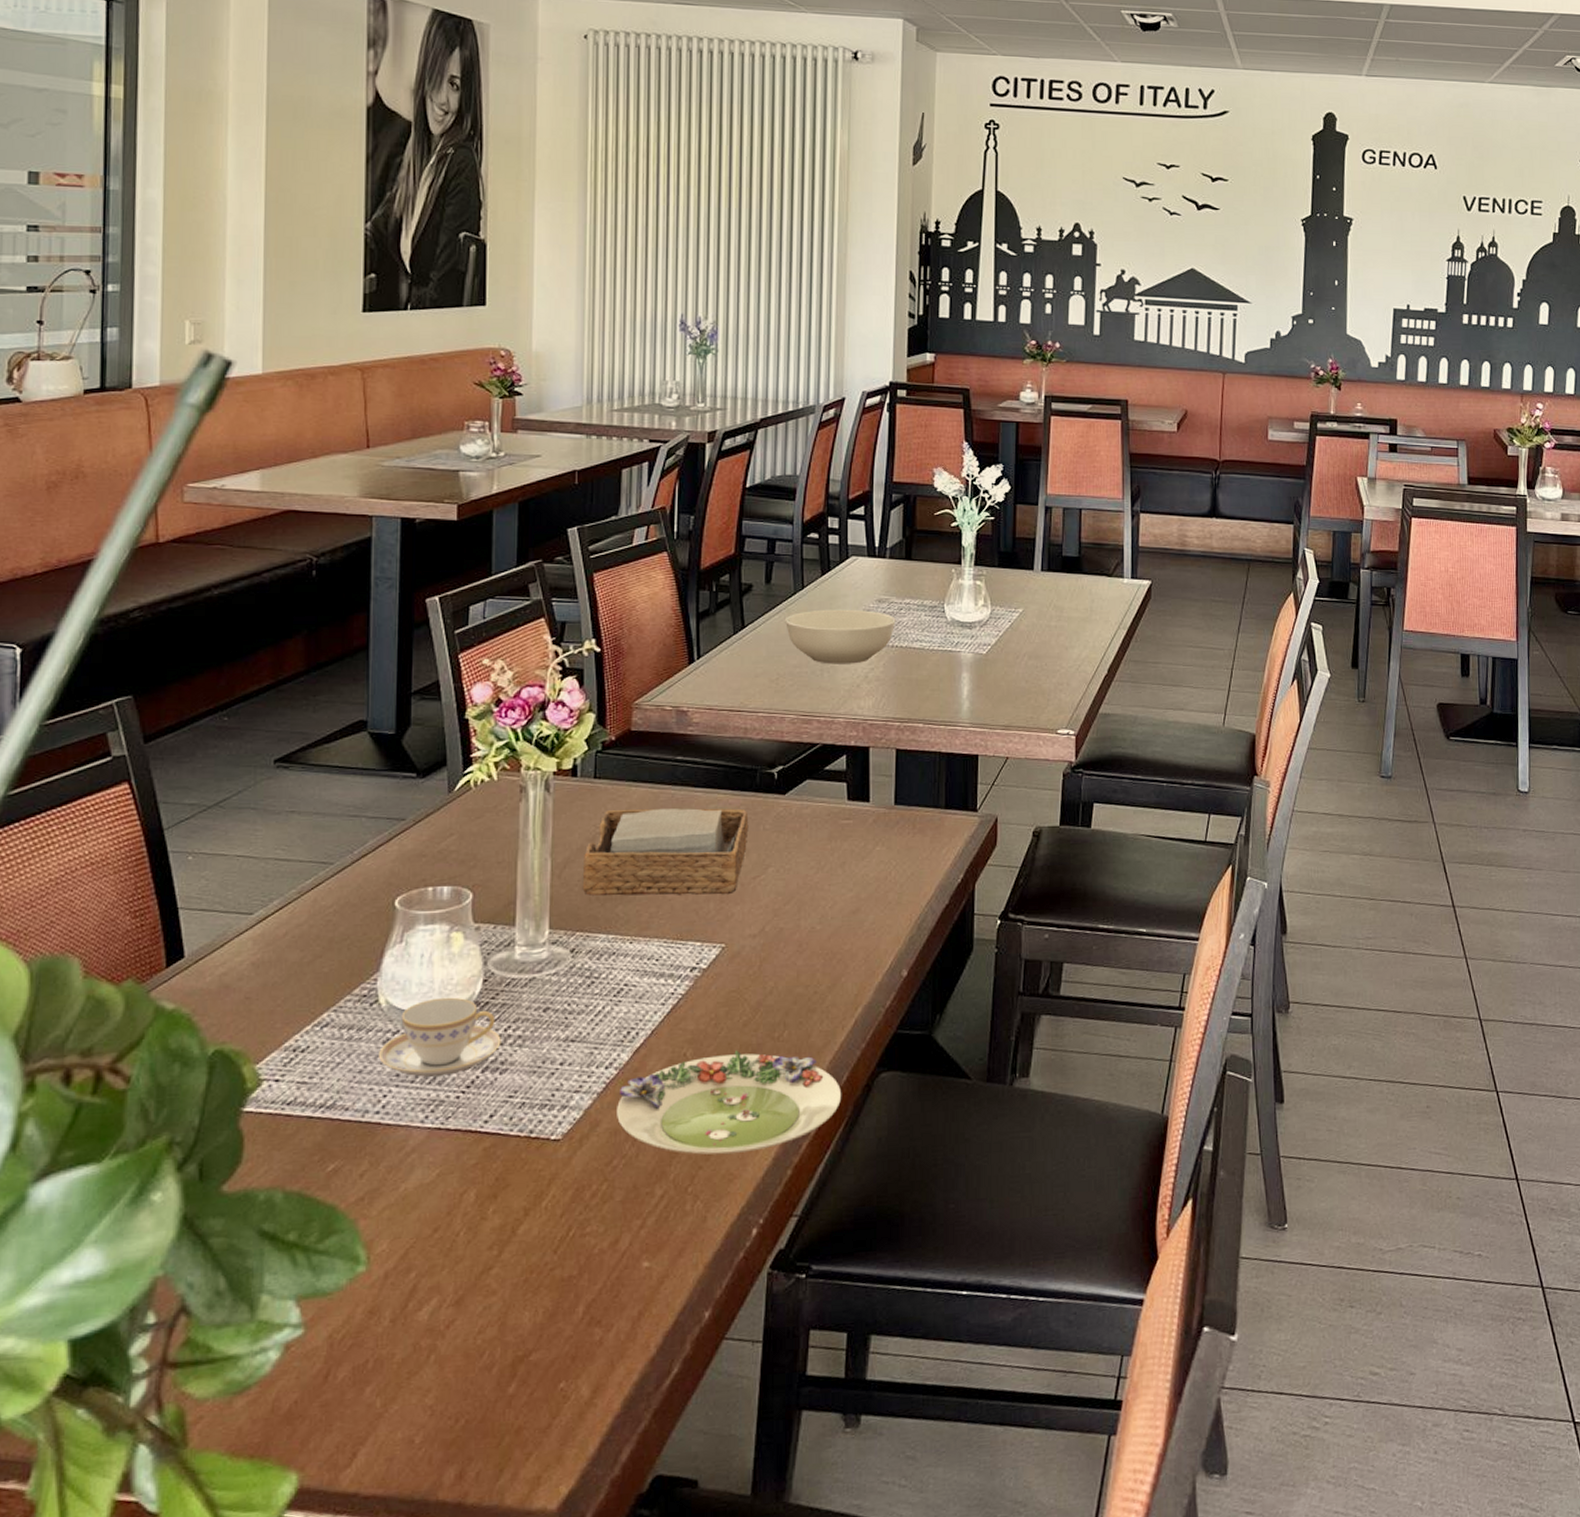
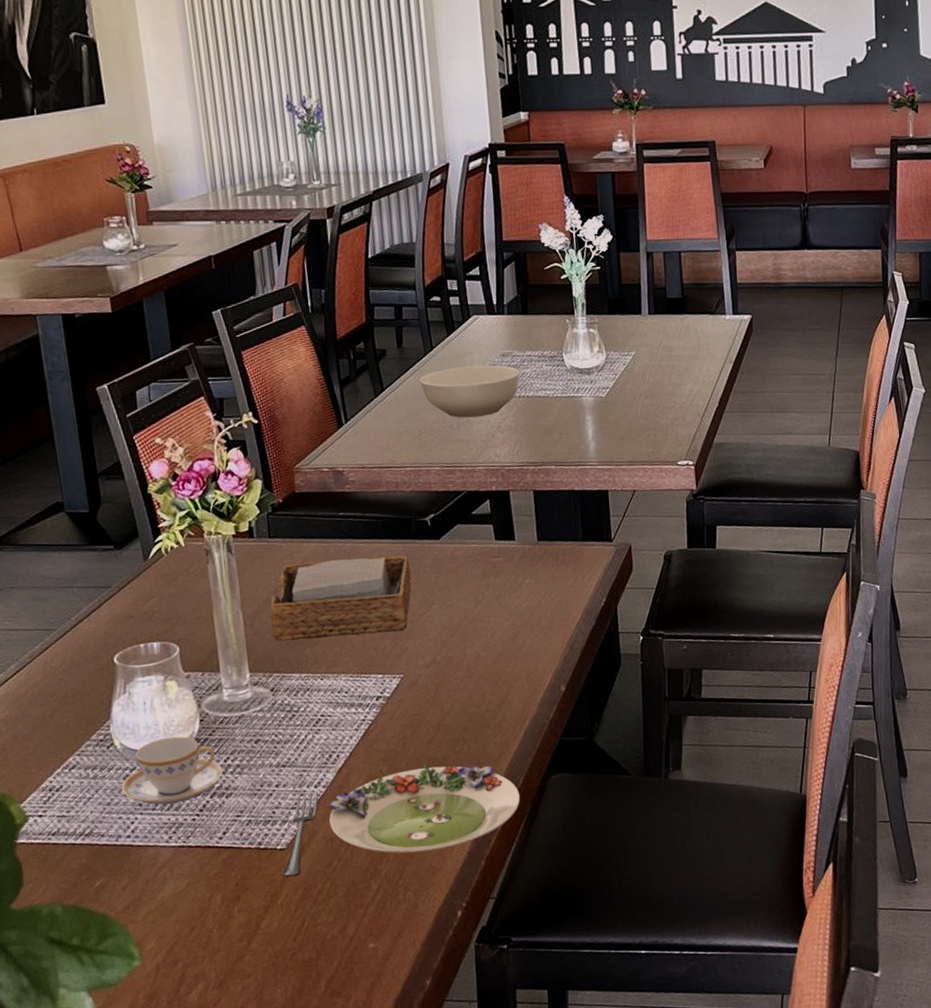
fork: none [552,1074,608,1174] -> present [282,792,319,877]

